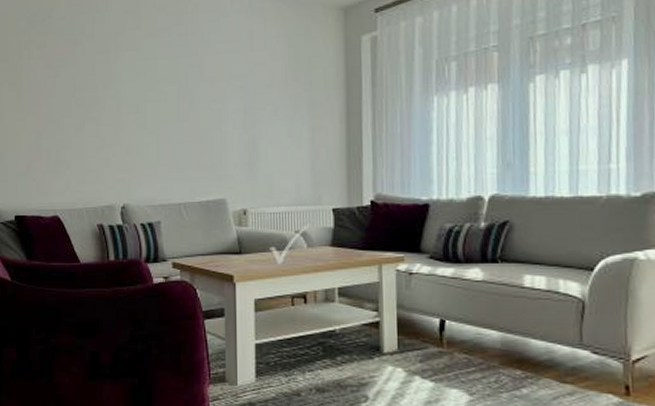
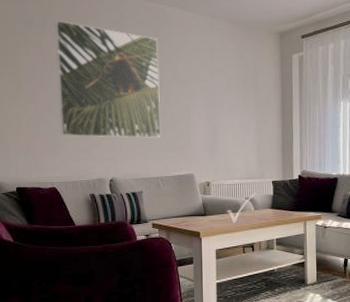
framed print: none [61,14,185,155] -> present [55,20,161,139]

